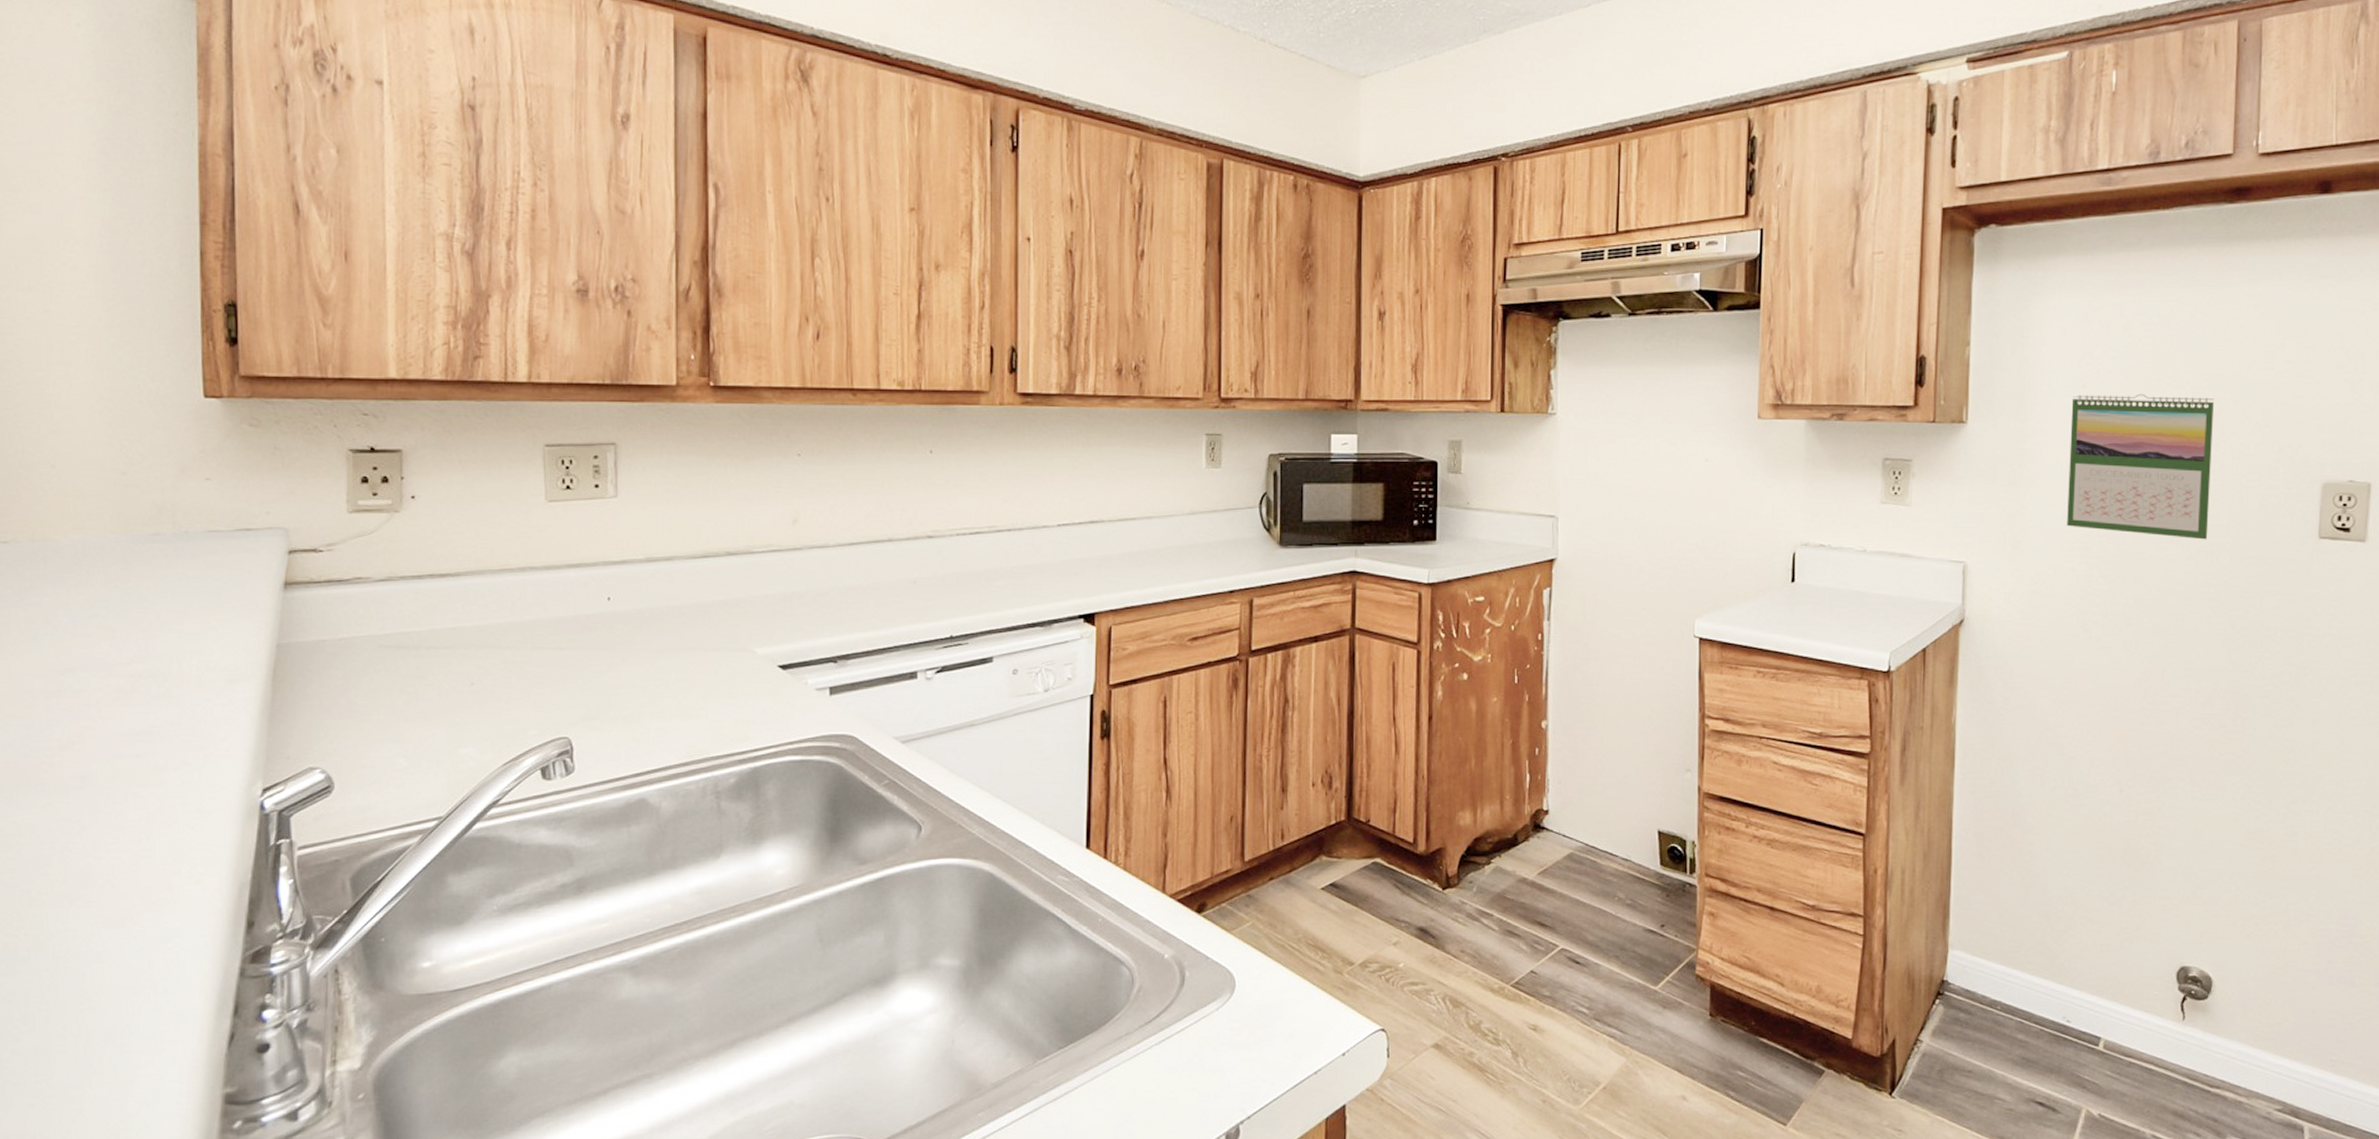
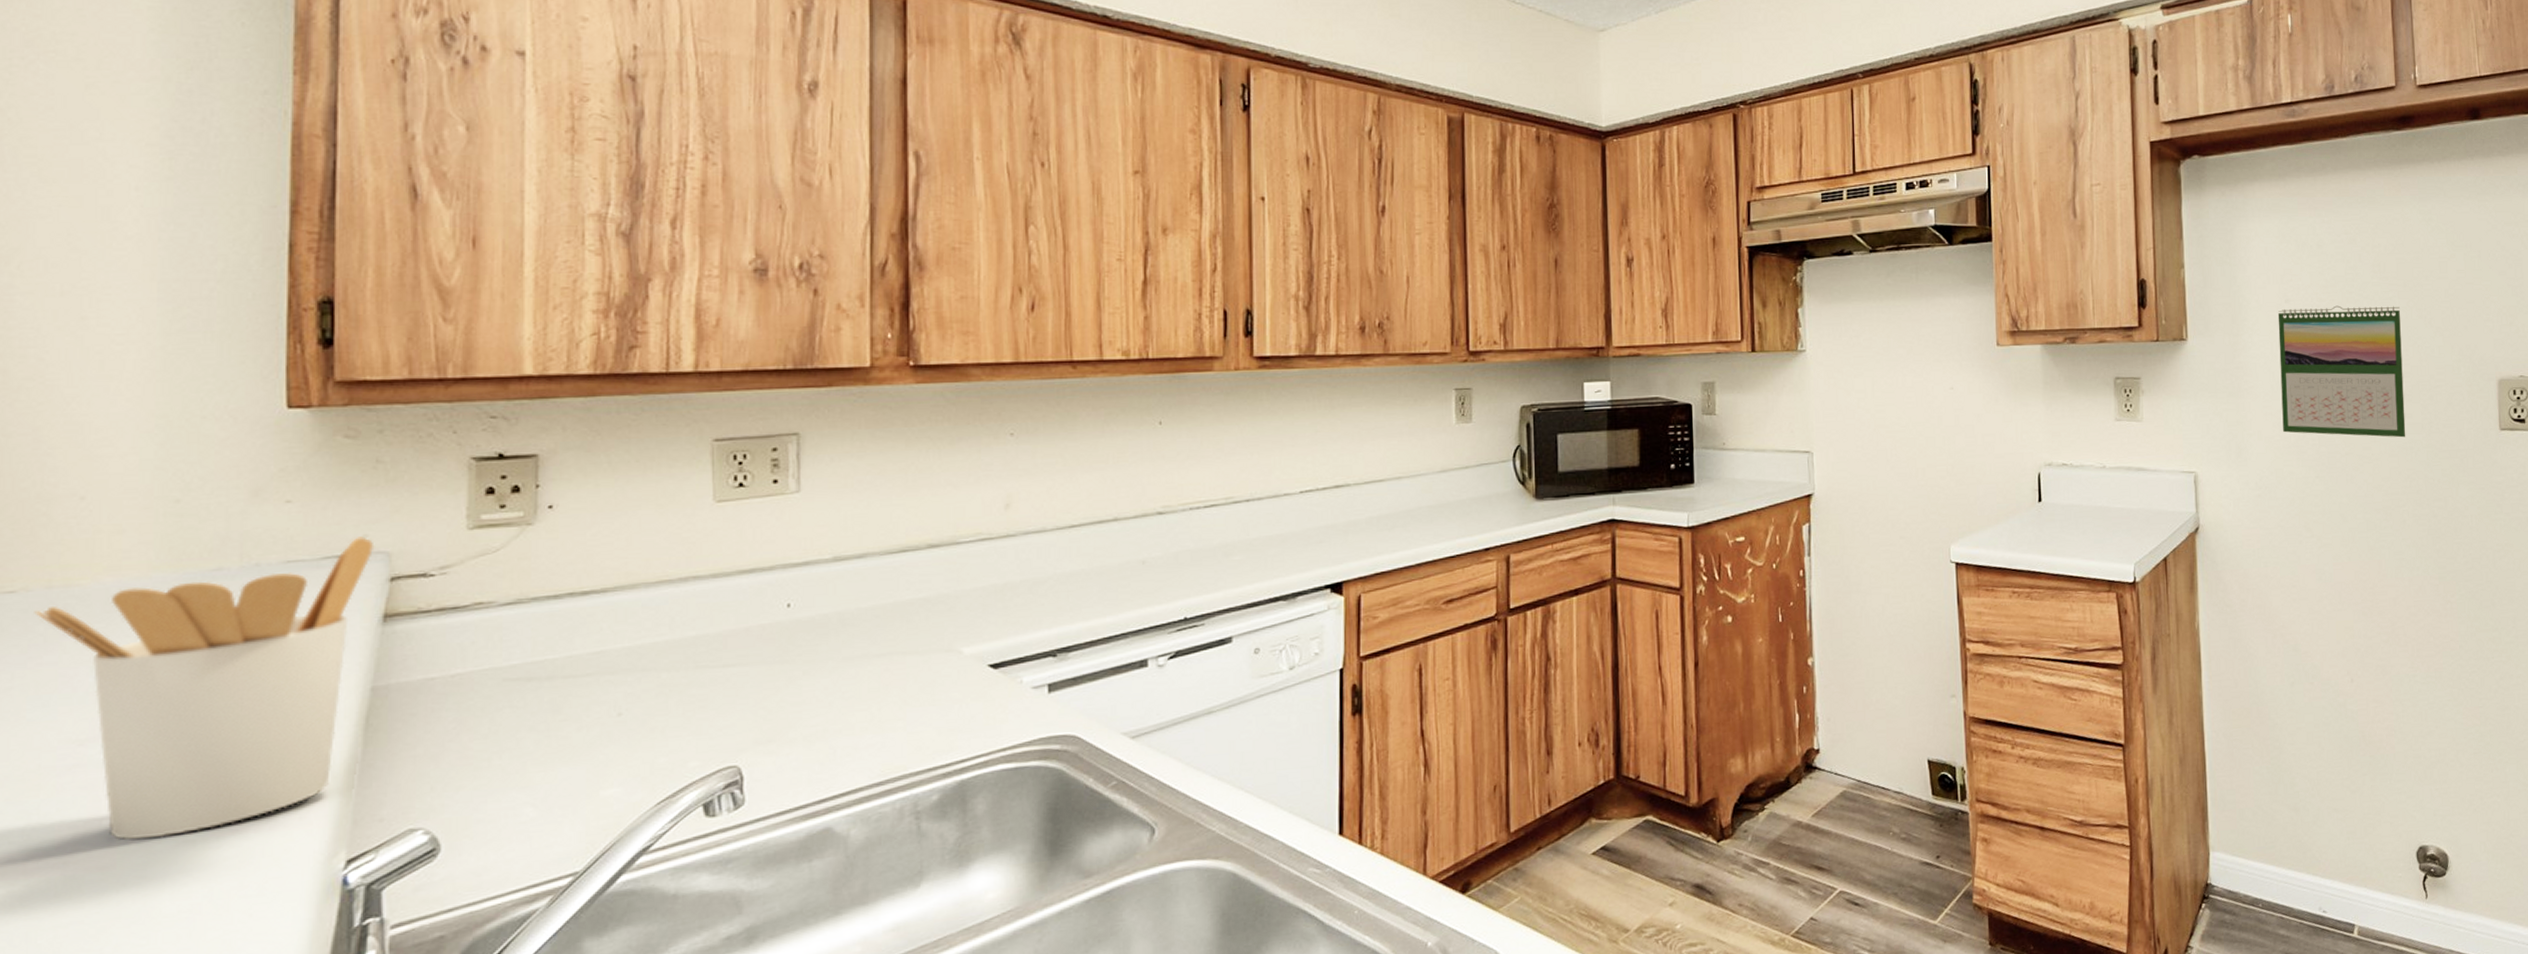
utensil holder: none [22,513,276,757] -> present [34,536,375,840]

